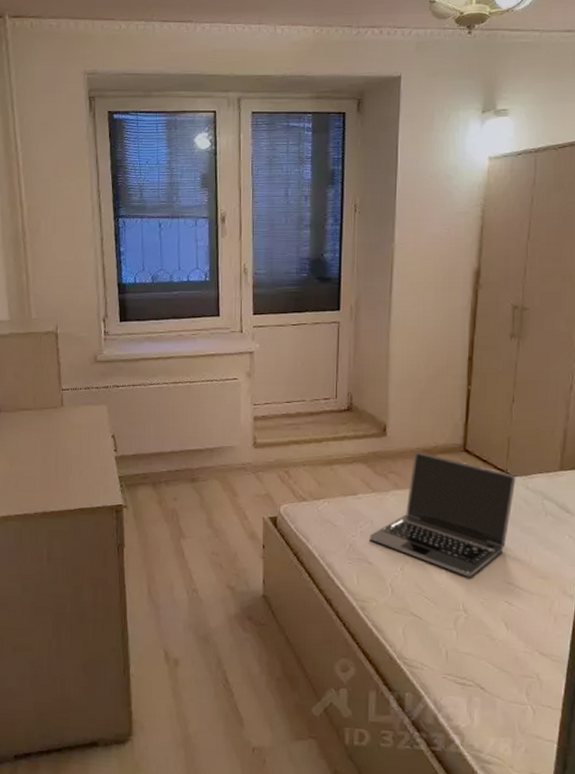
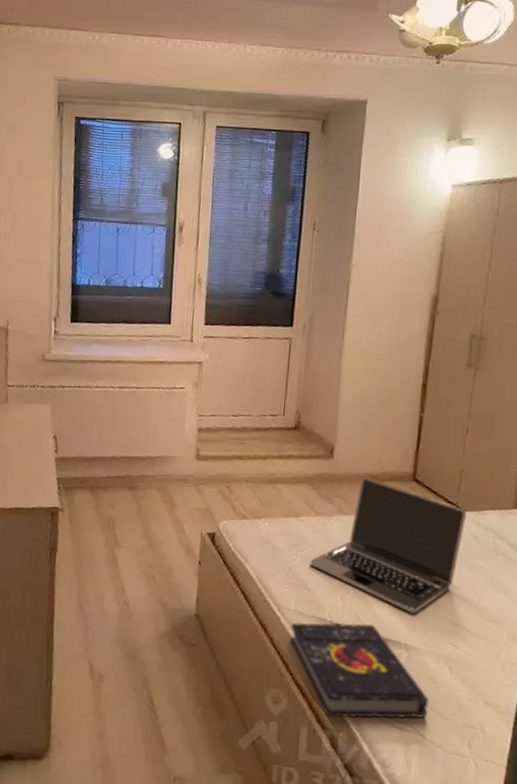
book: none [354,590,488,680] -> present [290,622,429,719]

